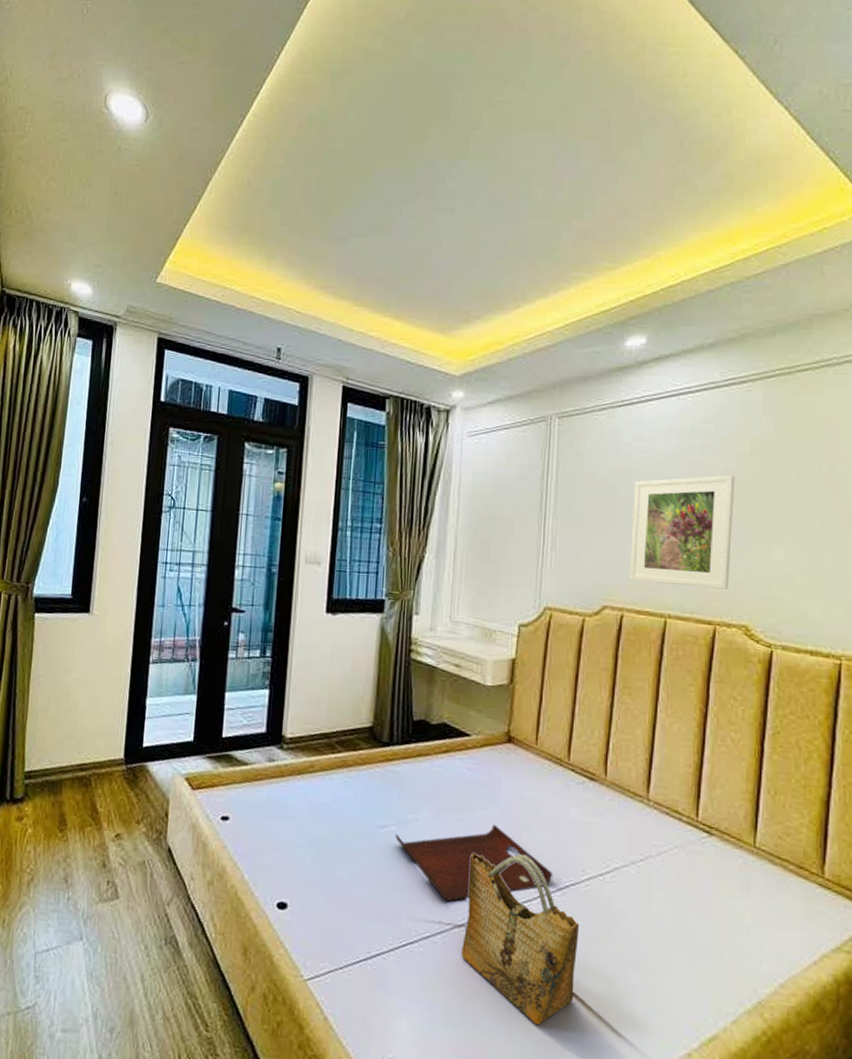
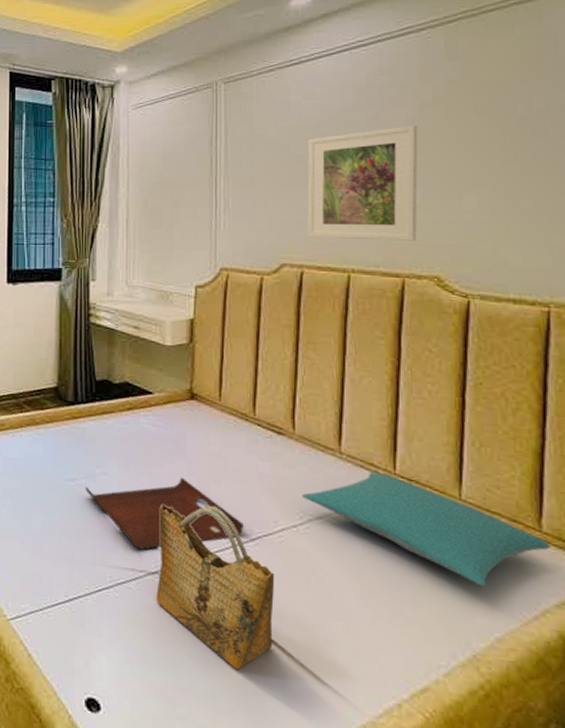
pillow: none [610,818,831,933] -> present [302,471,551,587]

